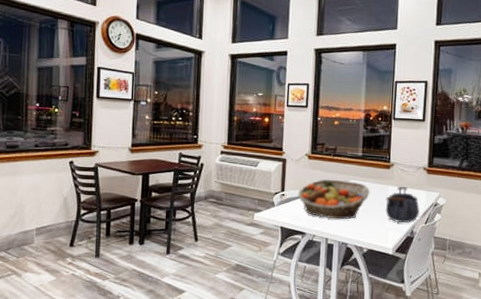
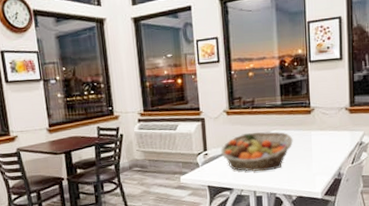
kettle: present [385,186,420,224] -> none [310,130,346,167]

